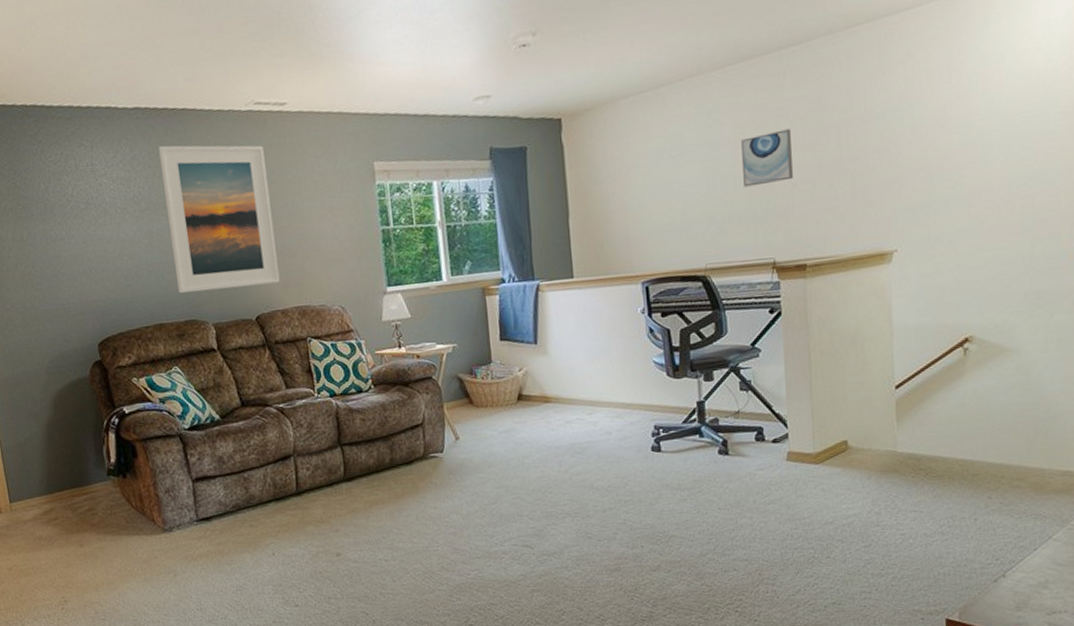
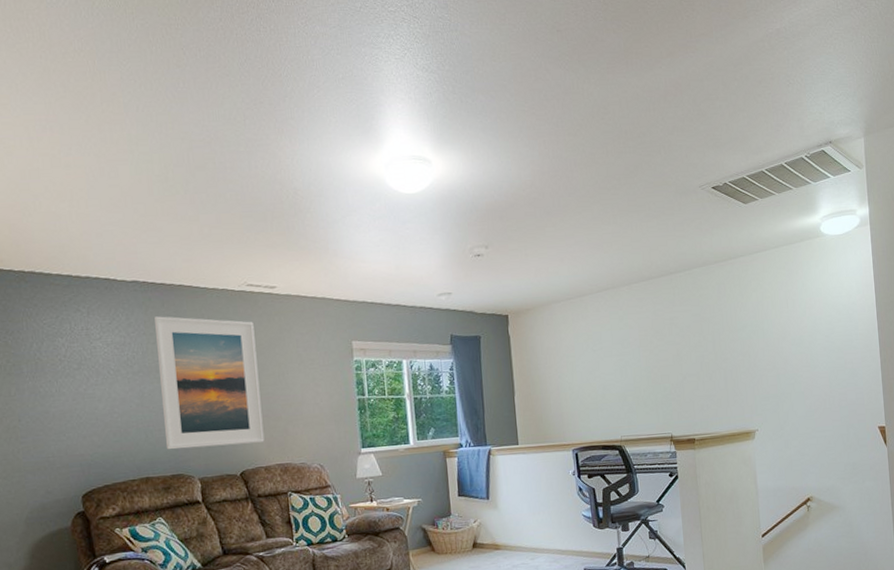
wall art: present [741,129,793,187] -> none [645,334,683,377]

